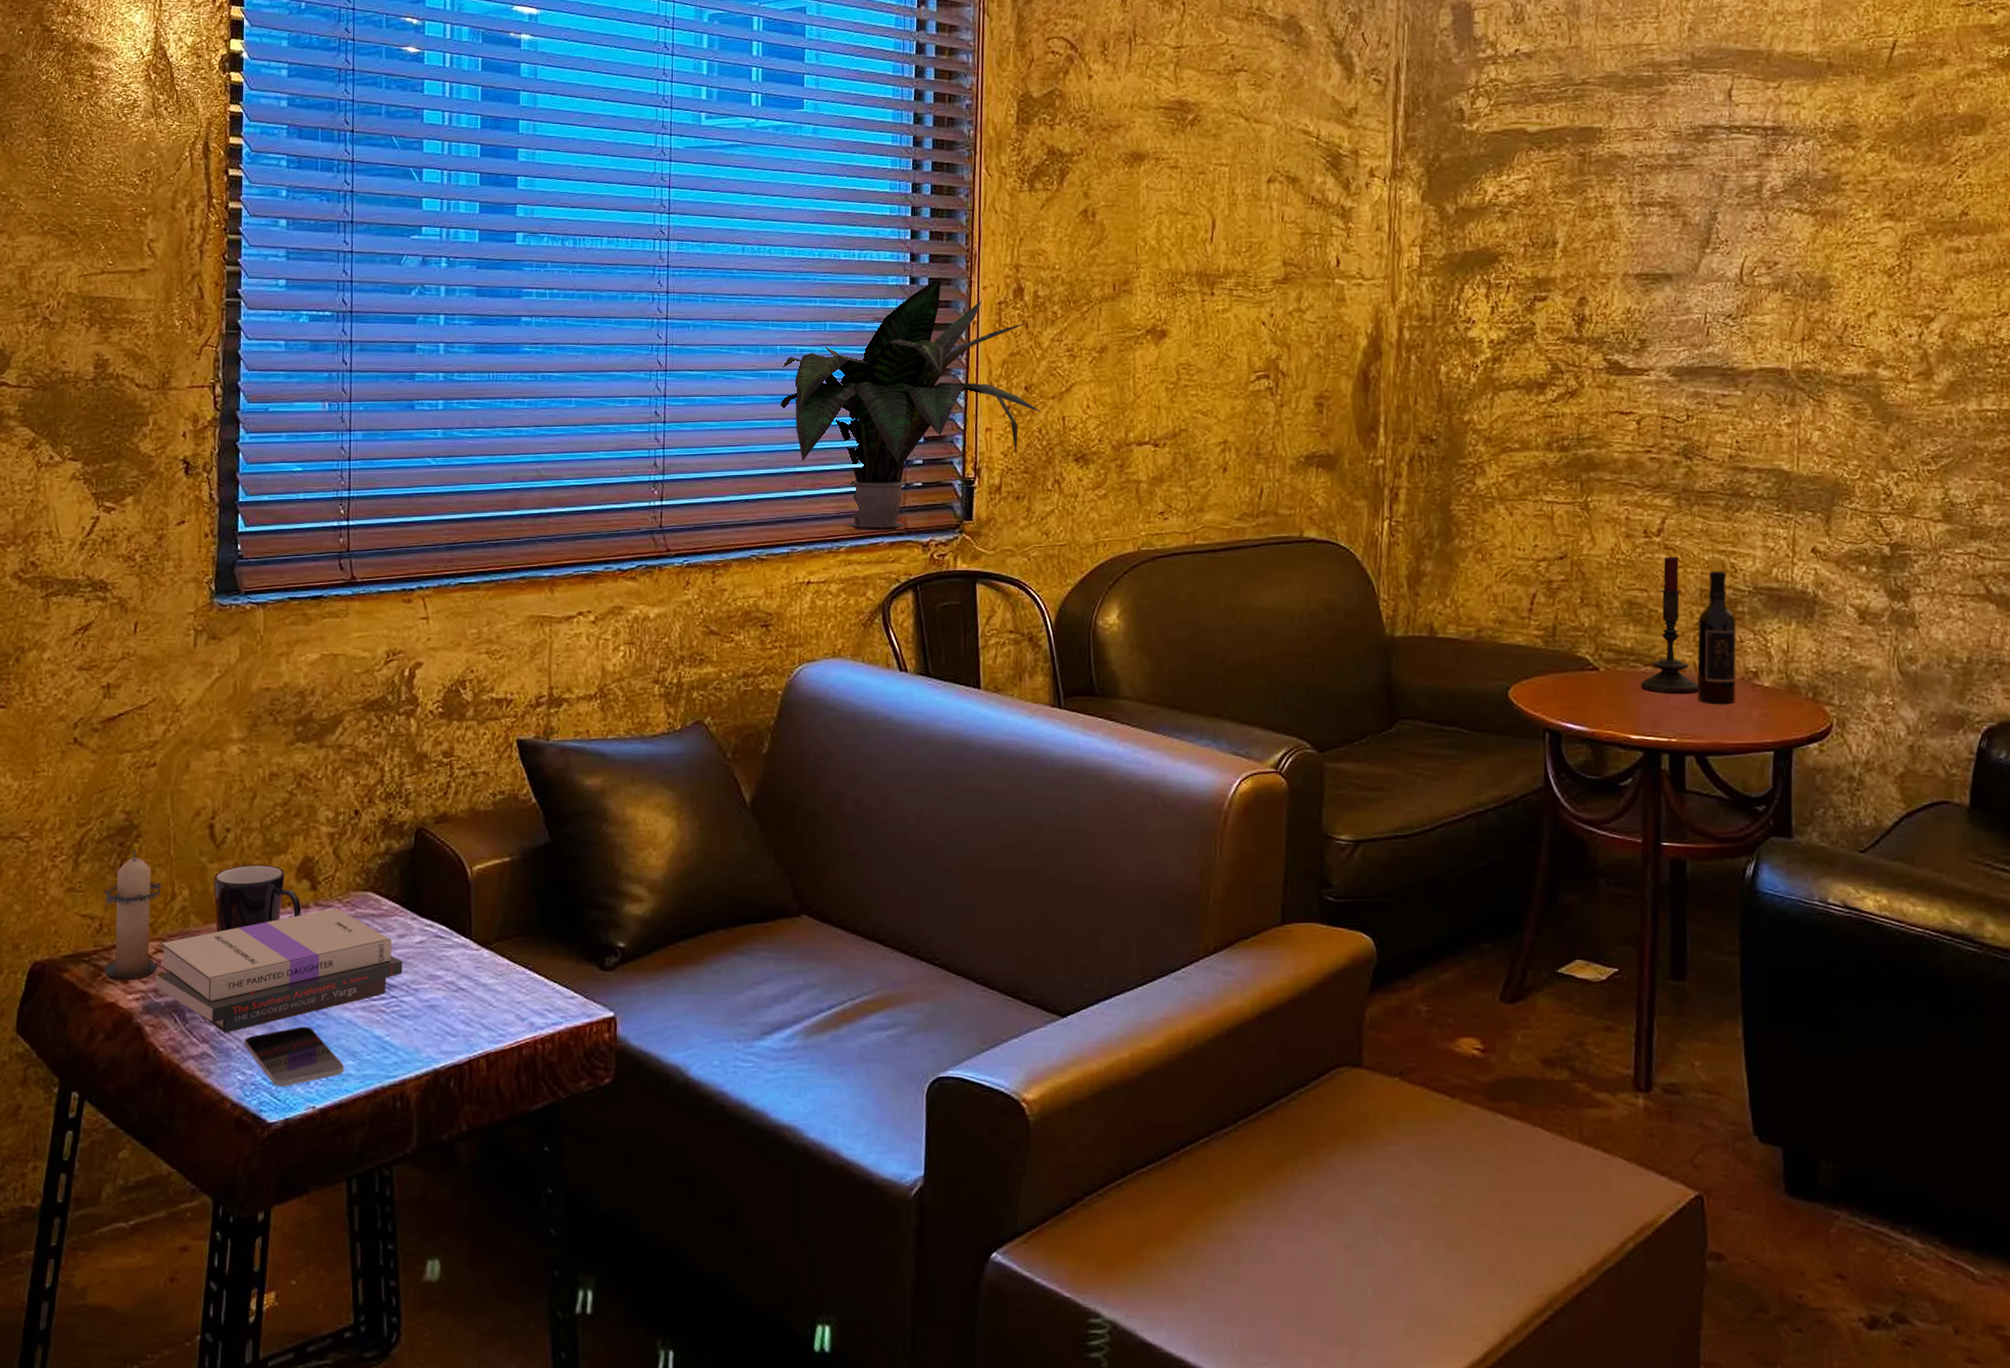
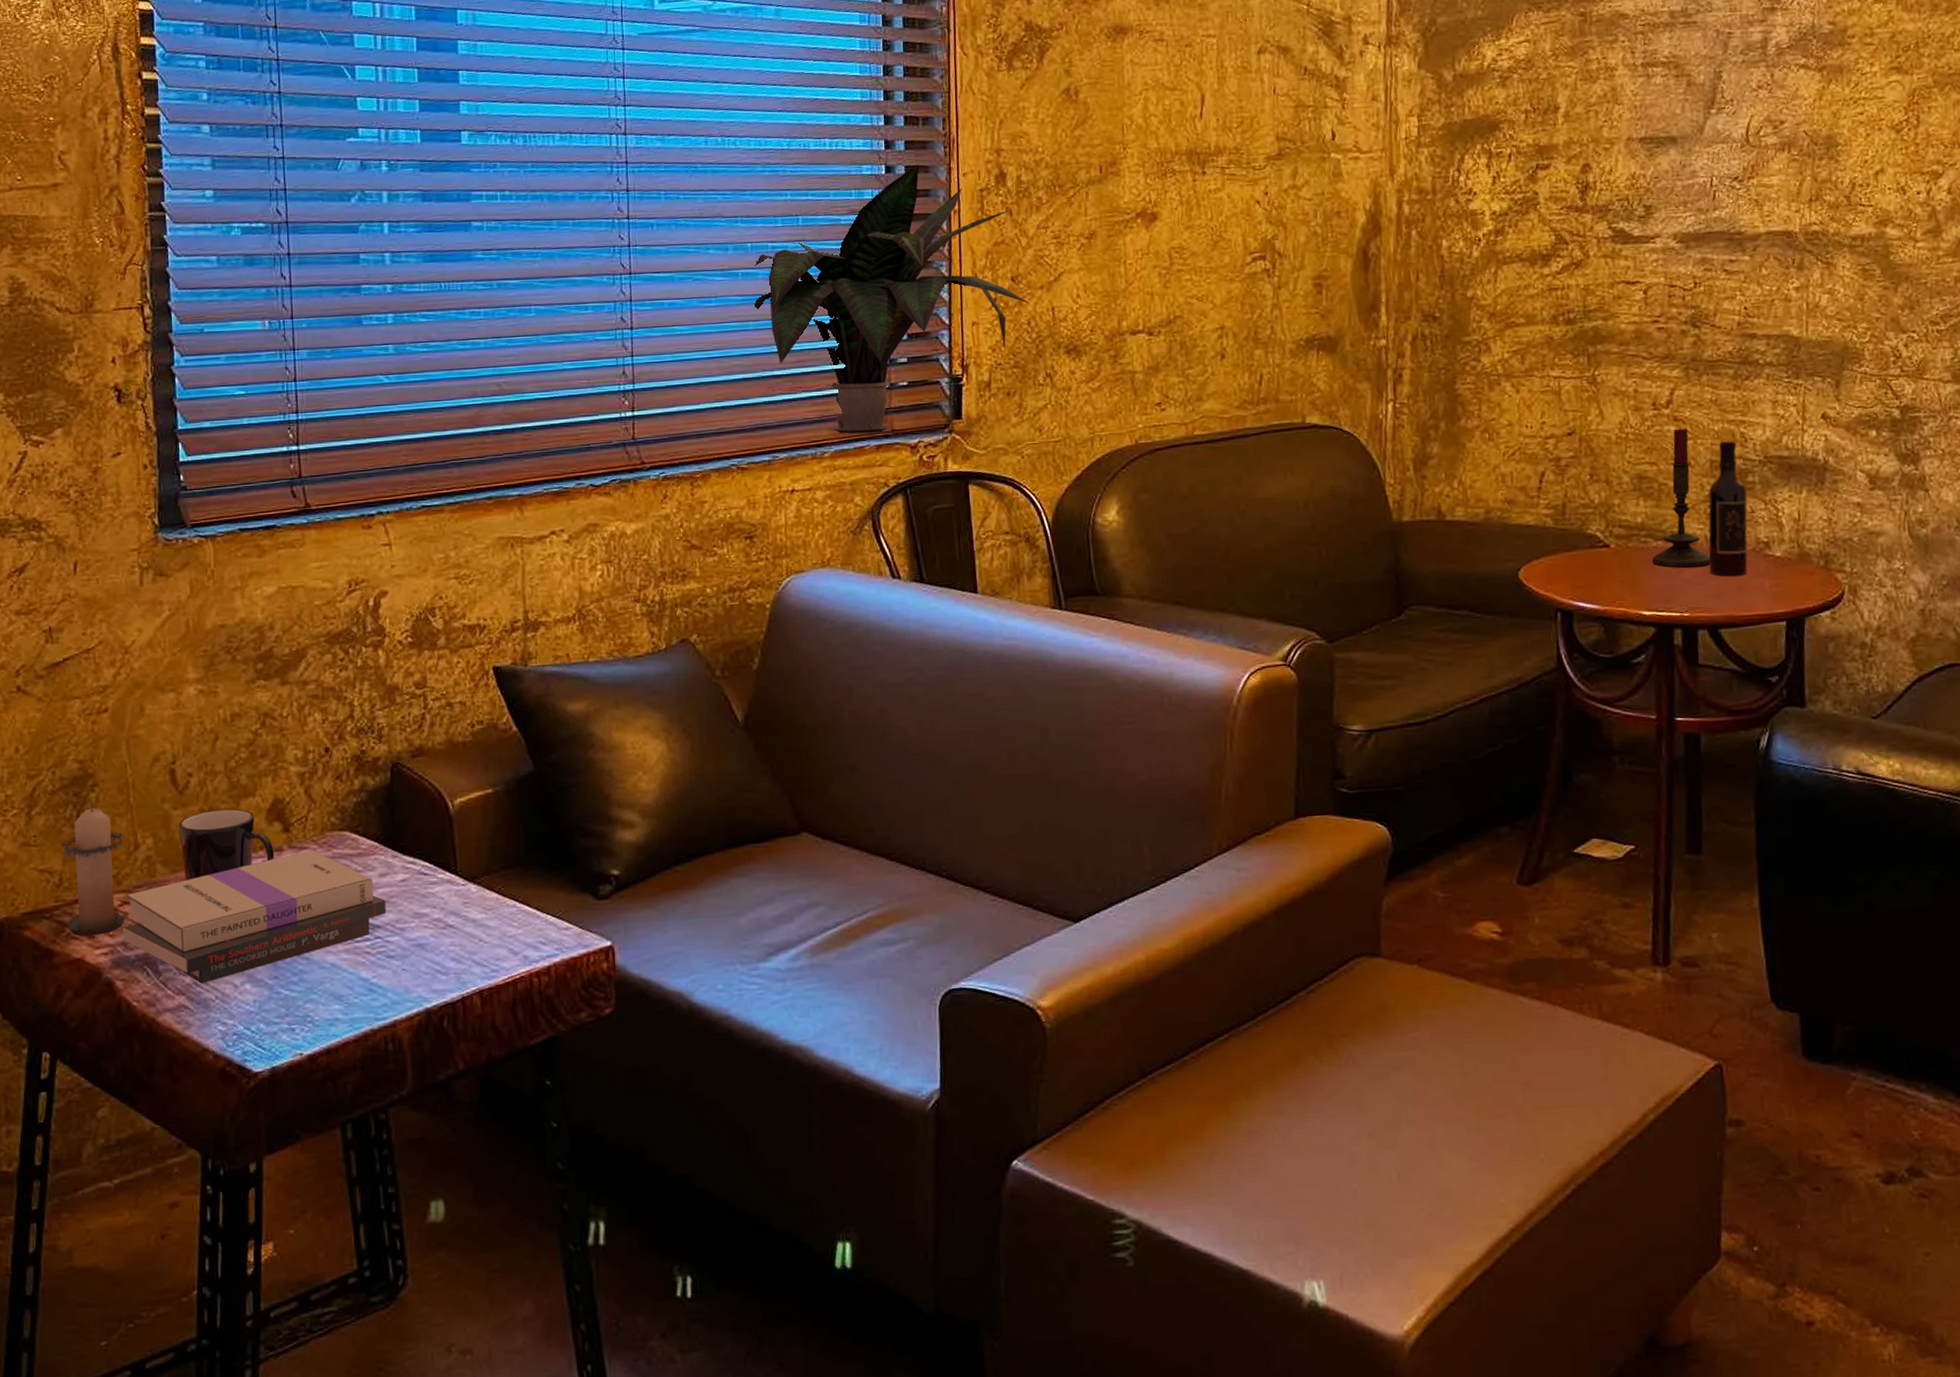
smartphone: present [244,1026,345,1087] -> none [222,972,332,1035]

